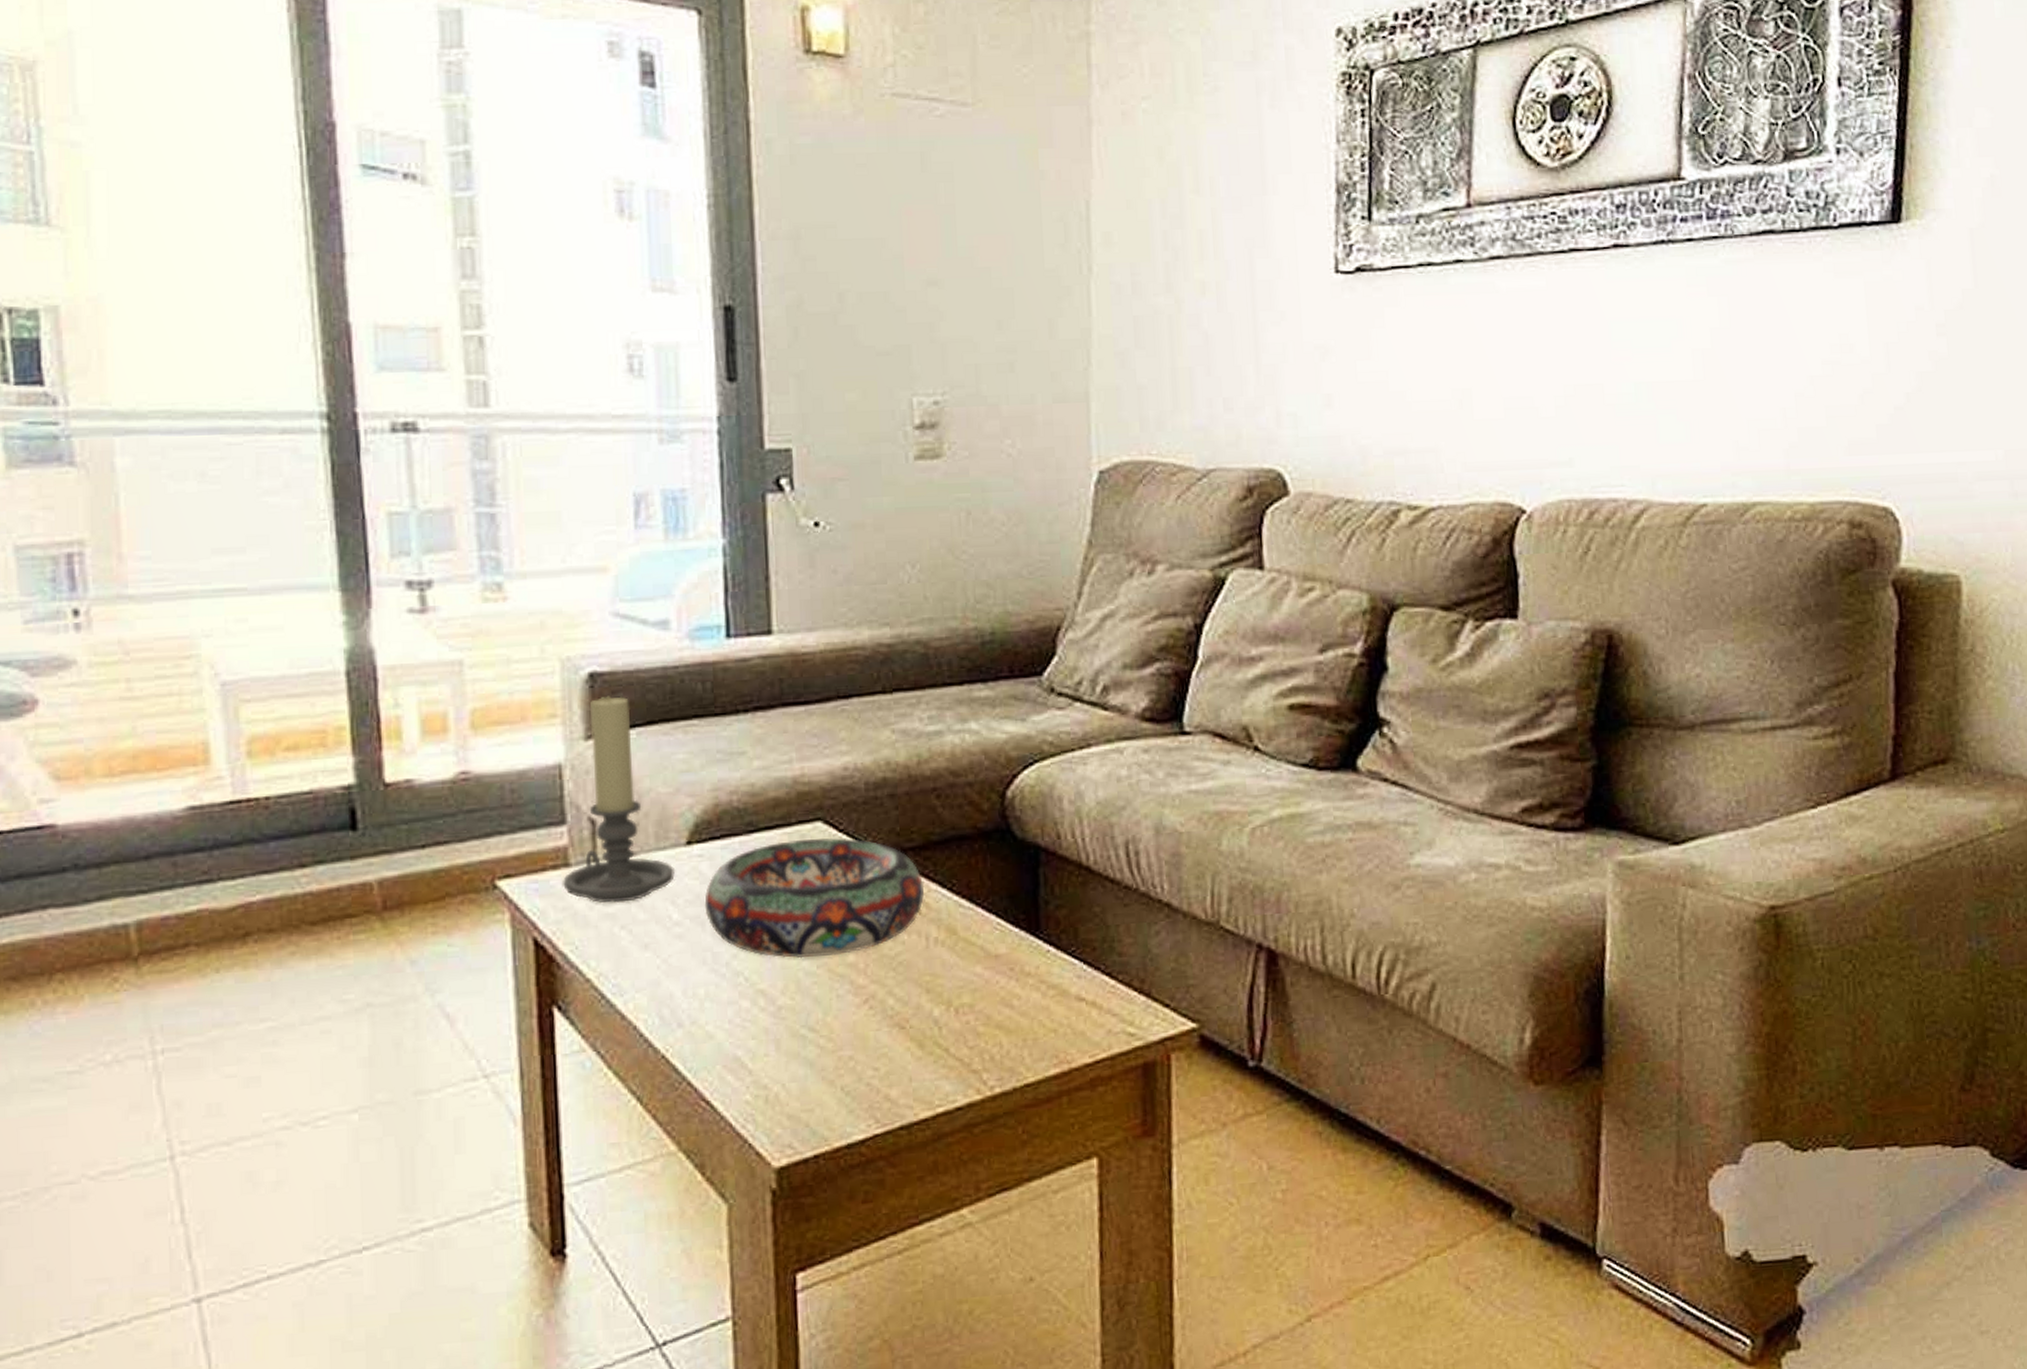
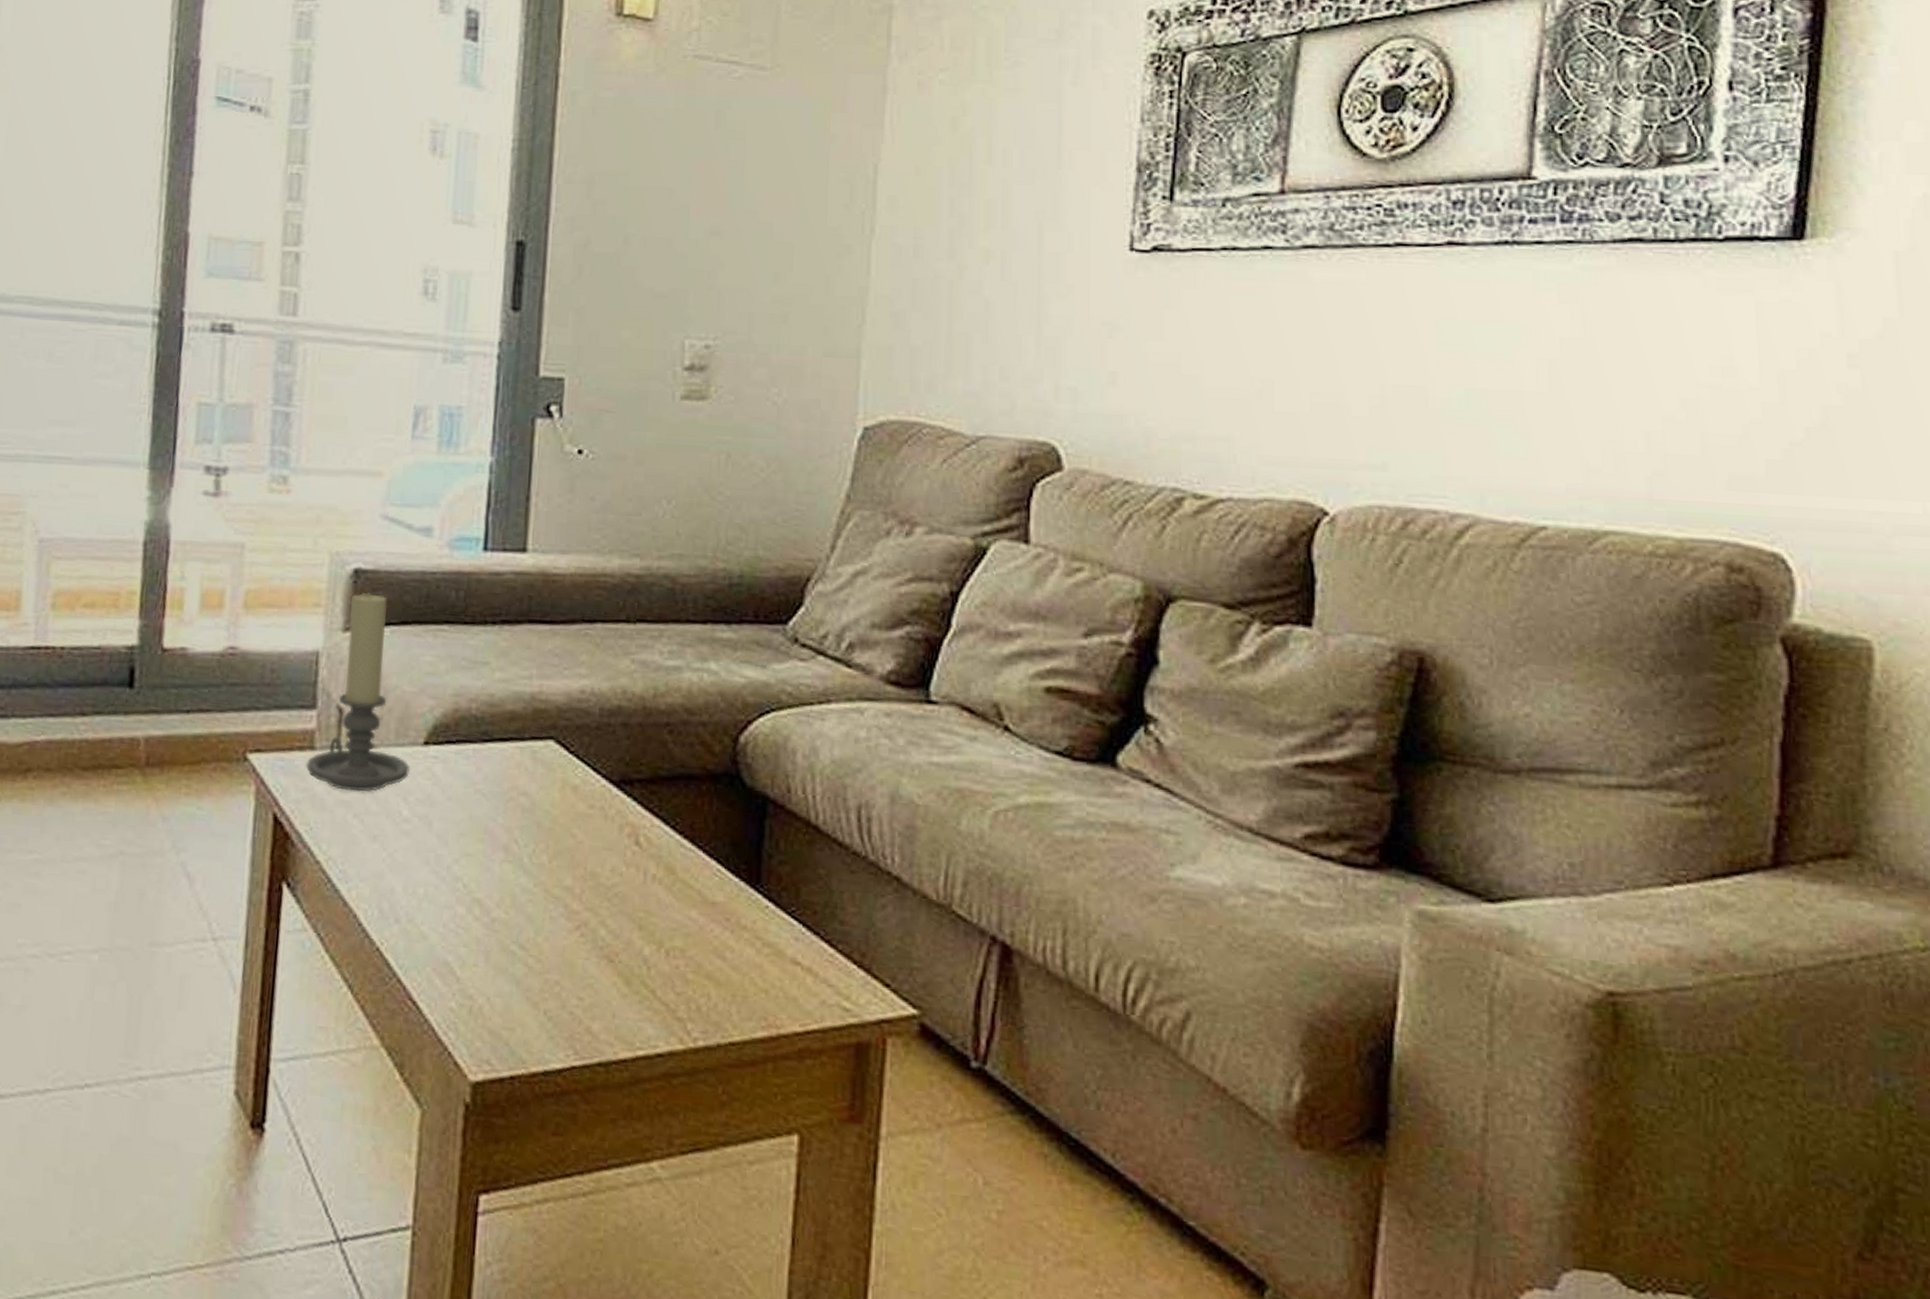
decorative bowl: present [704,837,925,959] -> none [433,755,648,876]

